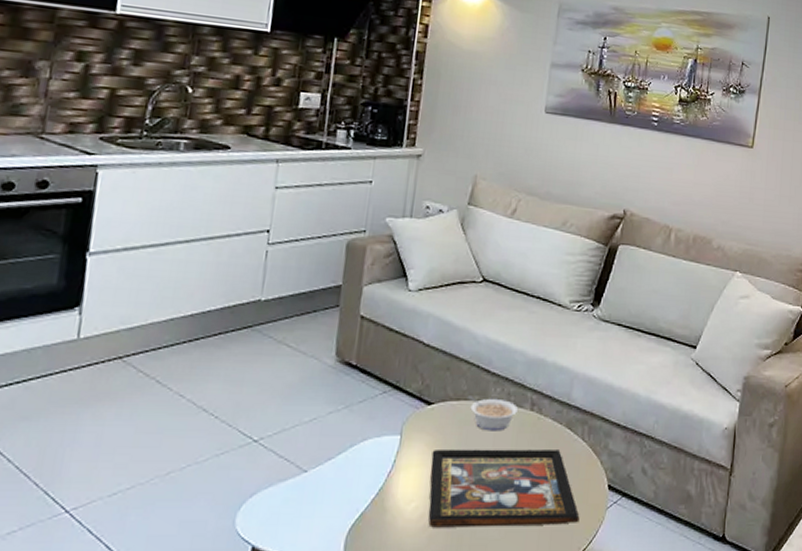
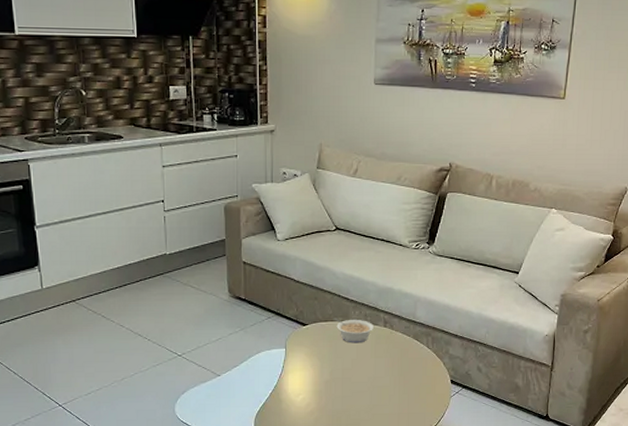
decorative tray: present [428,448,580,528] -> none [311,355,430,413]

